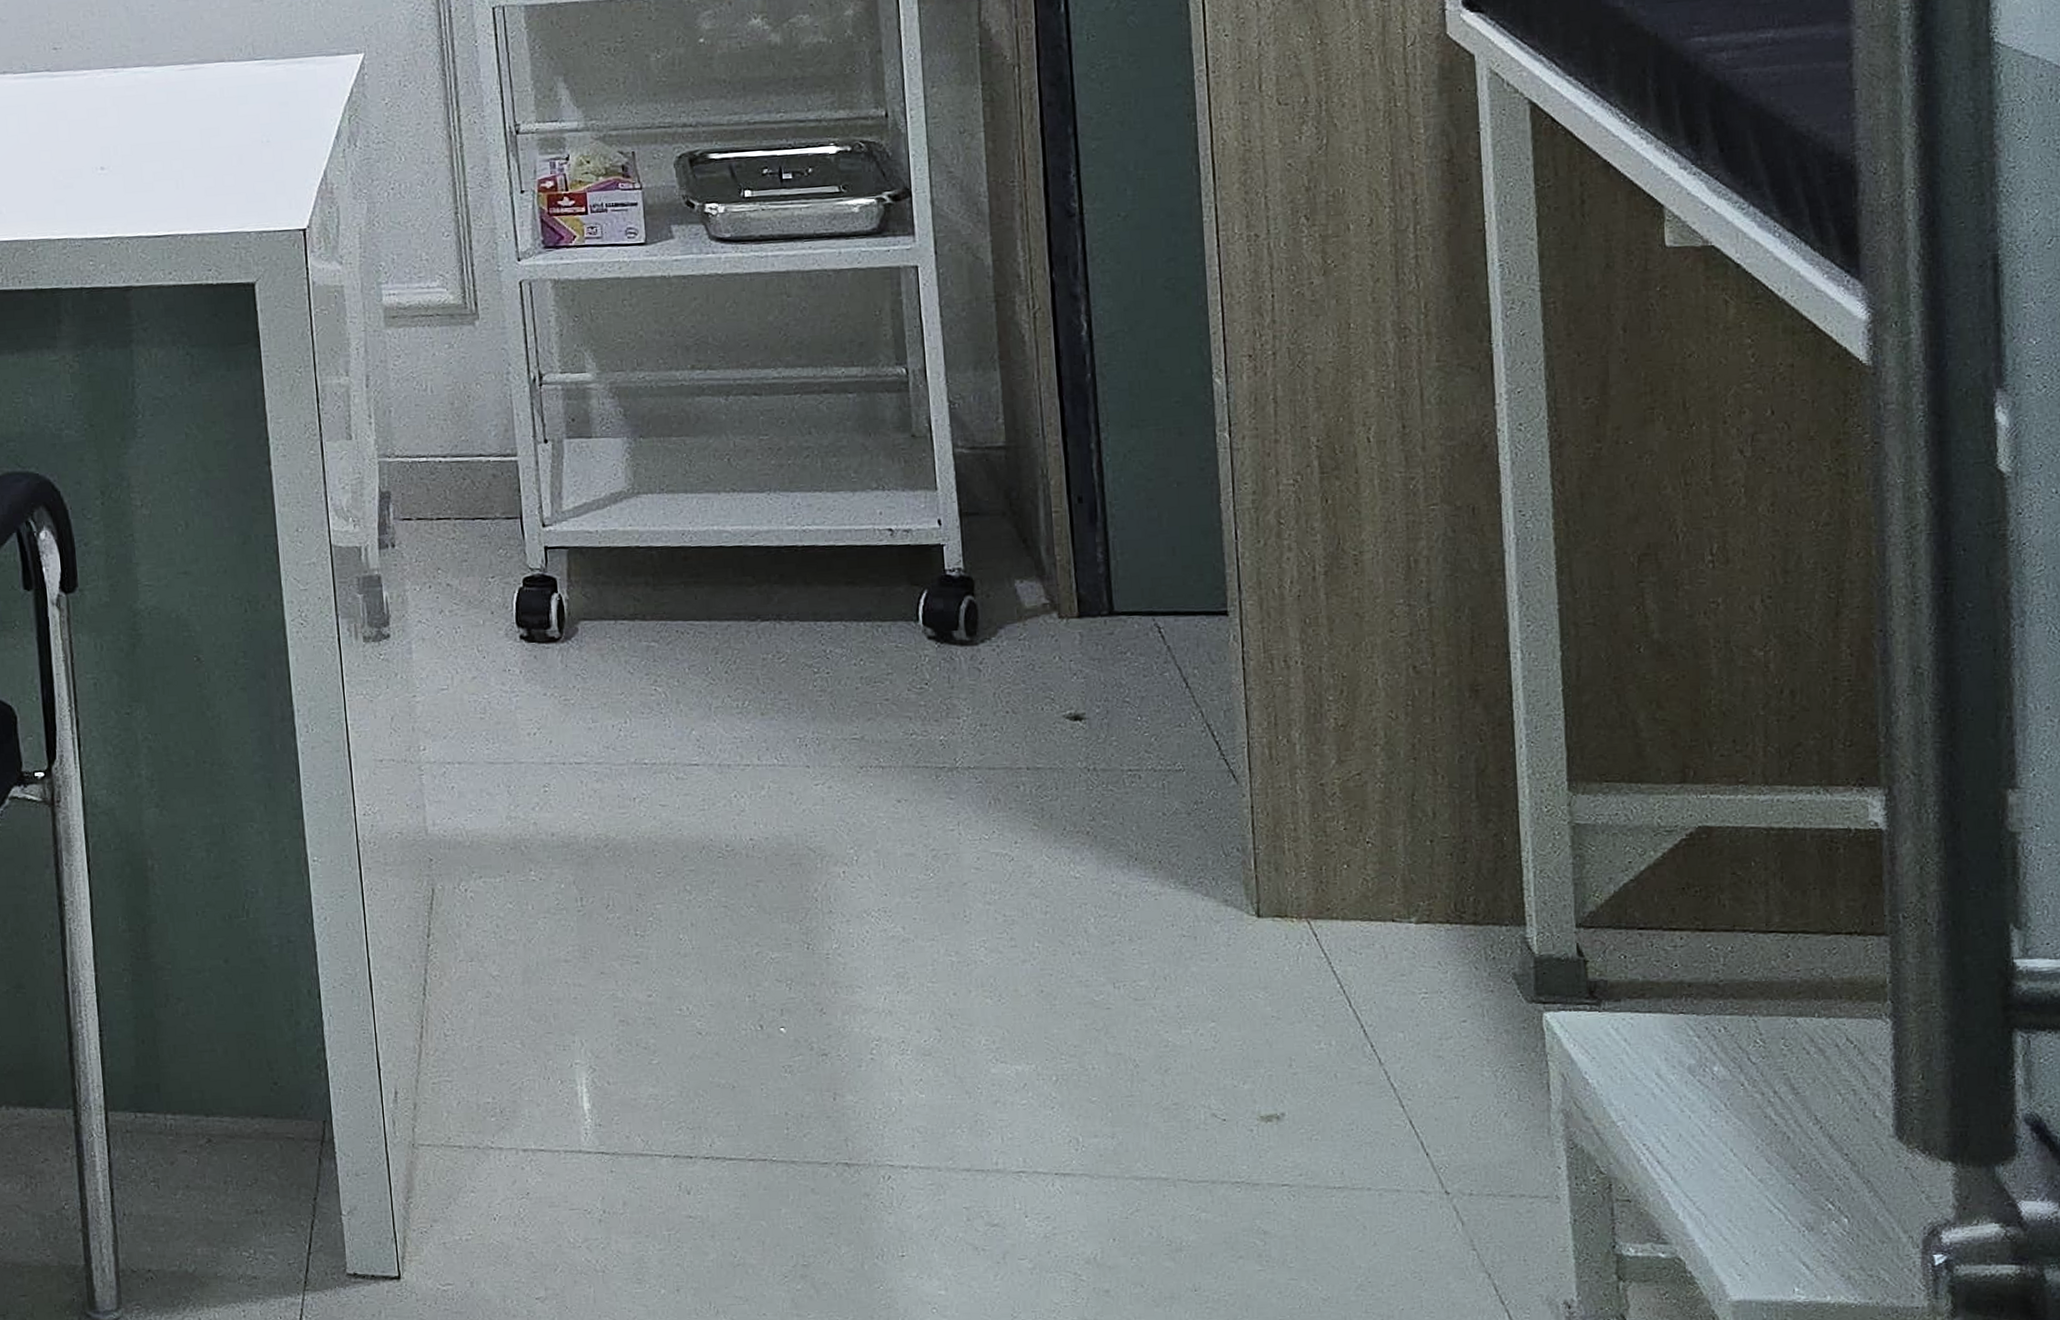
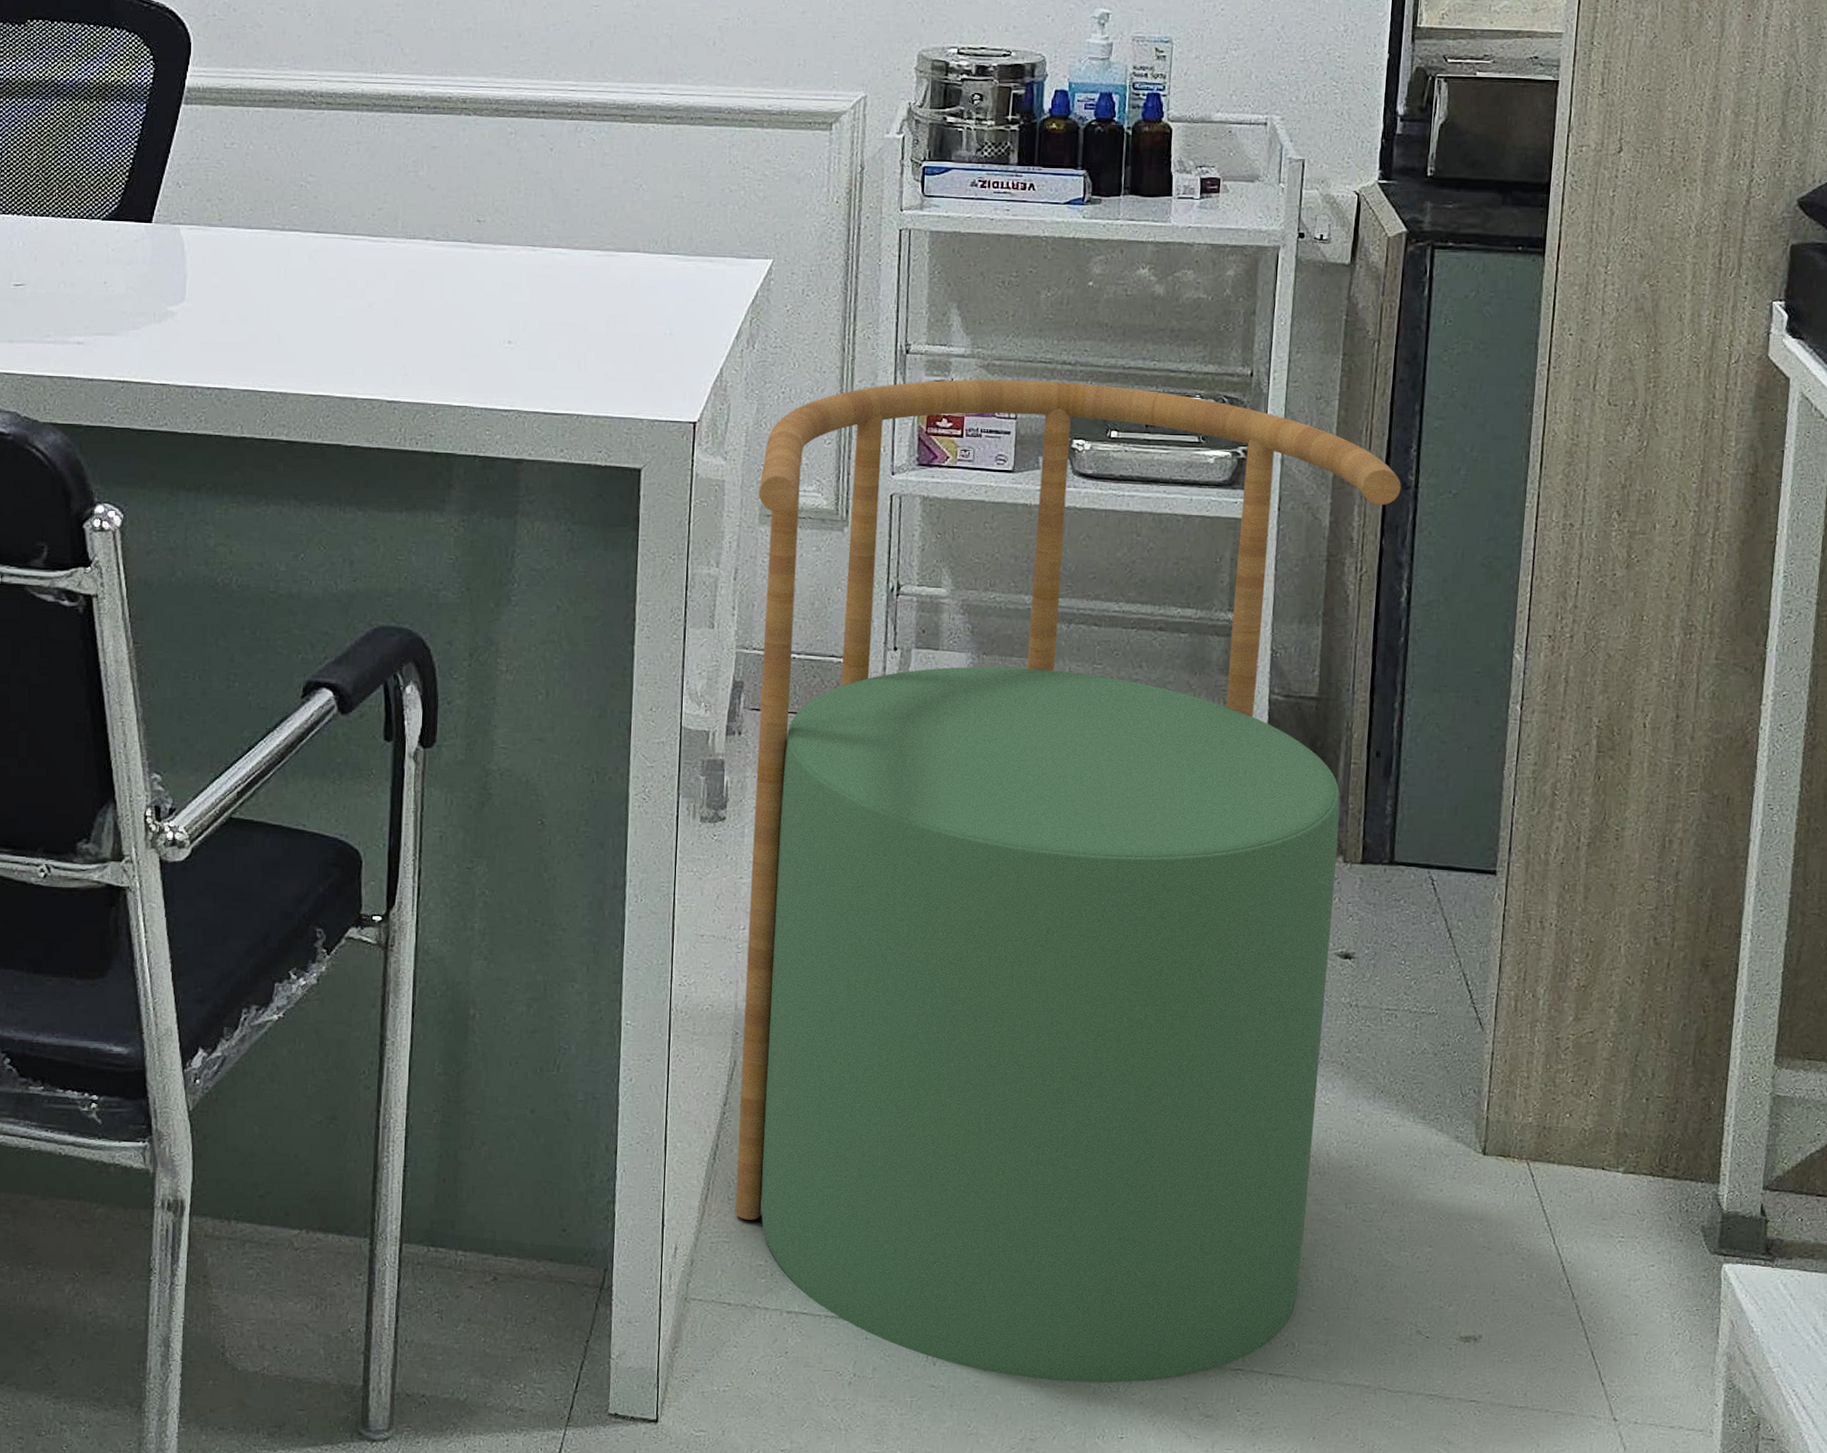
stool: none [380,143,1074,1201] -> present [735,379,1401,1383]

